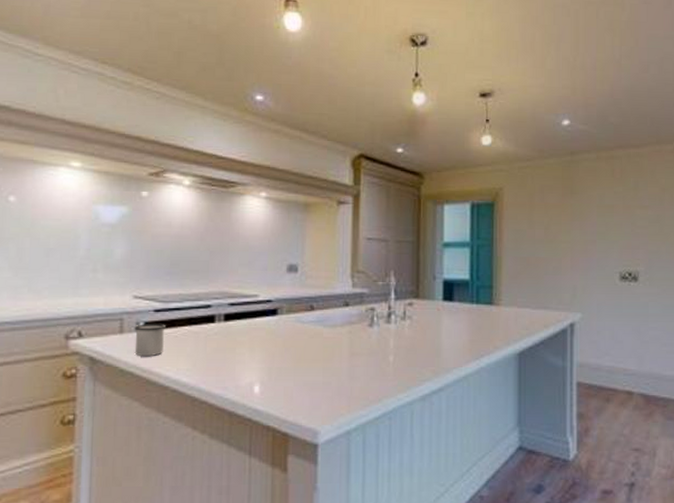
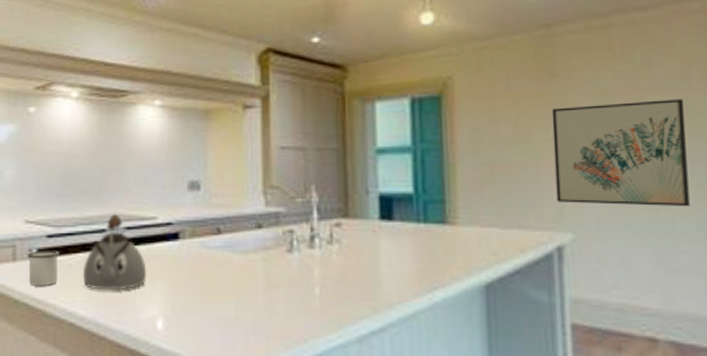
kettle: none [187,292,247,360] -> present [82,214,147,290]
wall art: none [572,215,659,295] -> present [552,99,690,207]

